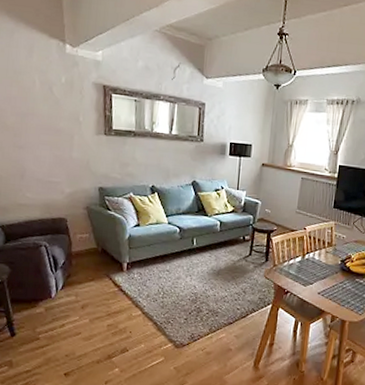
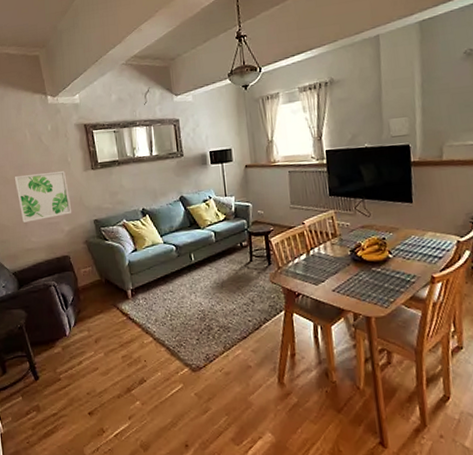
wall art: none [14,123,77,177] -> present [14,170,72,223]

